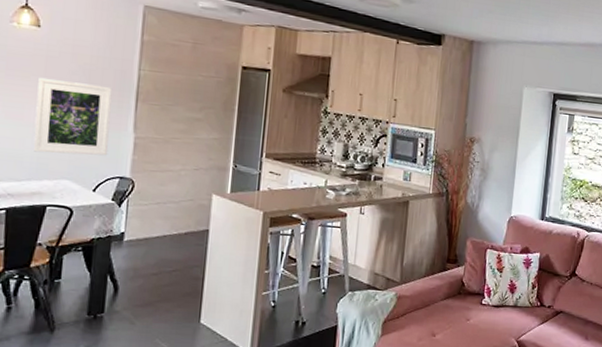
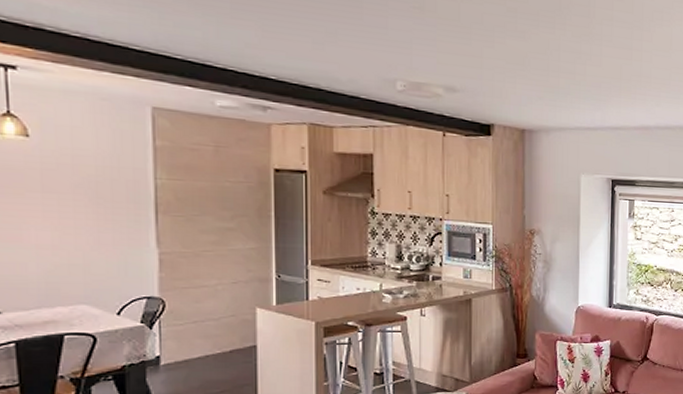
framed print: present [33,77,113,156] -> none [35,193,130,277]

